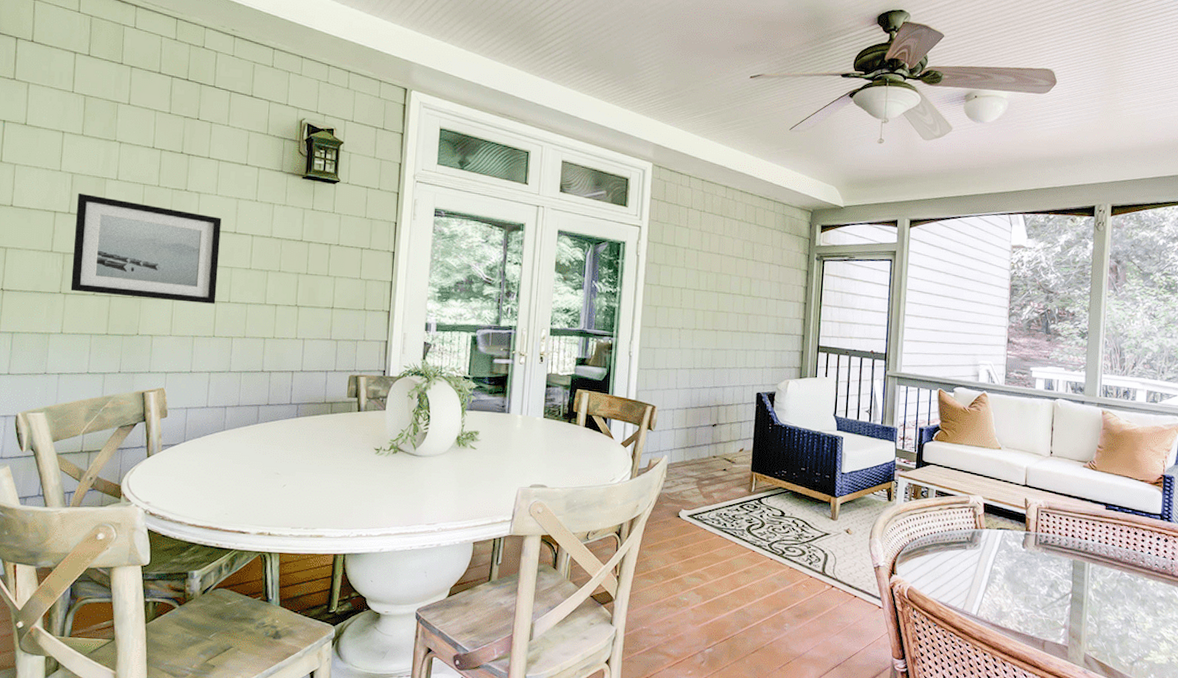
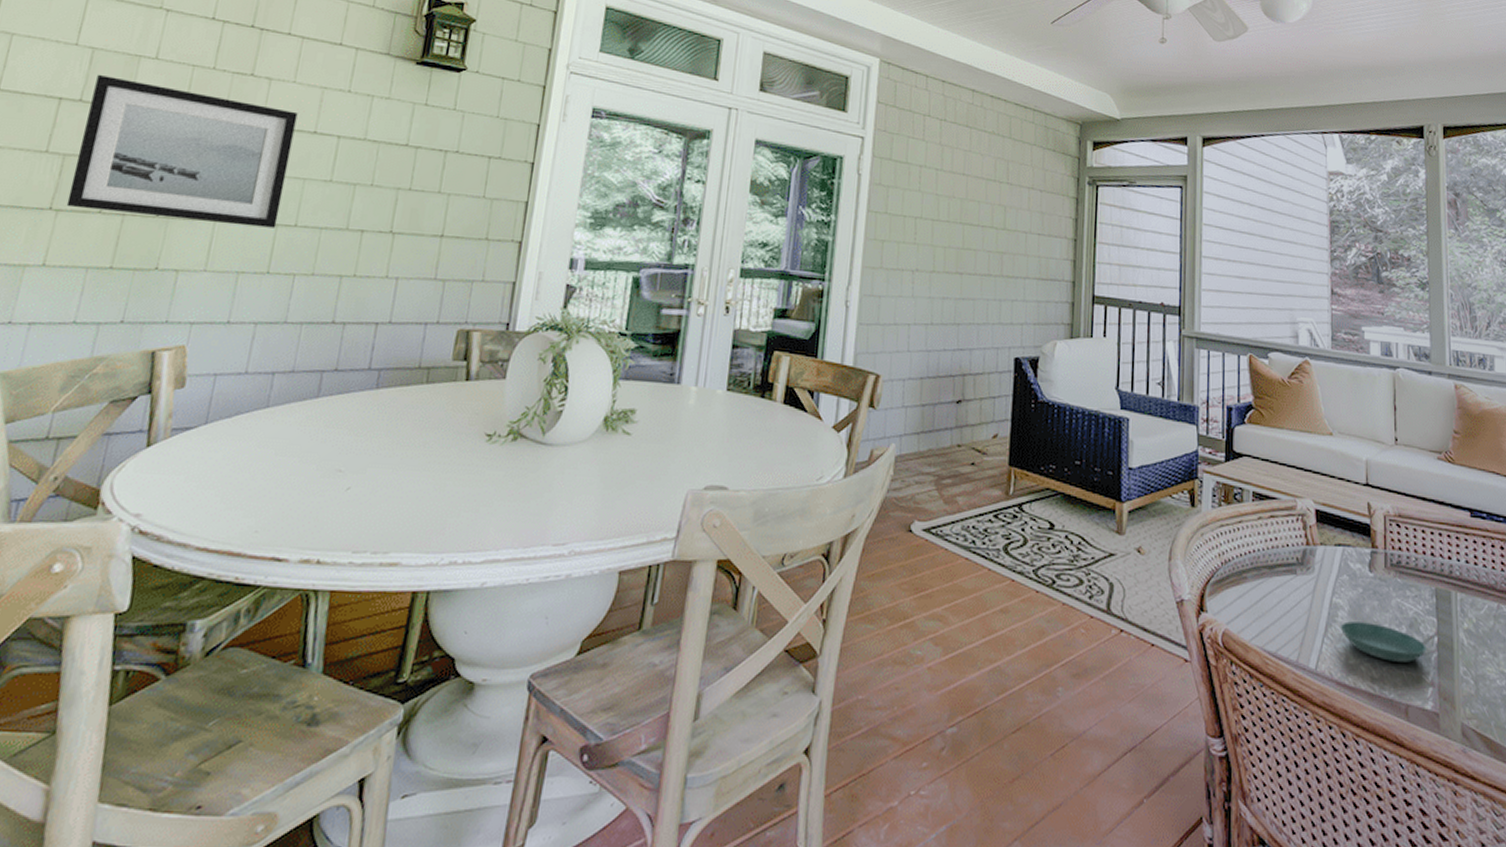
saucer: none [997,582,1062,612] -> present [1340,621,1426,663]

